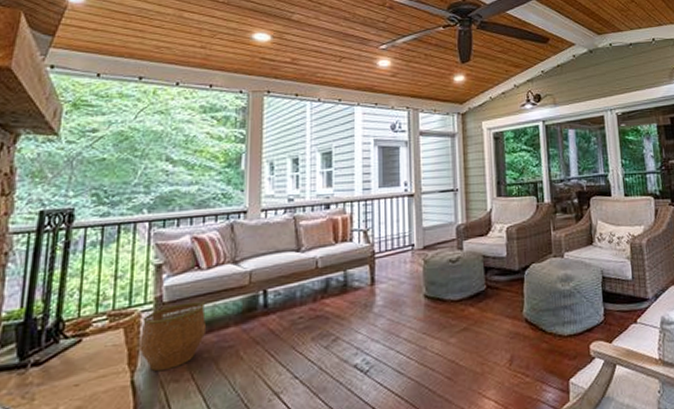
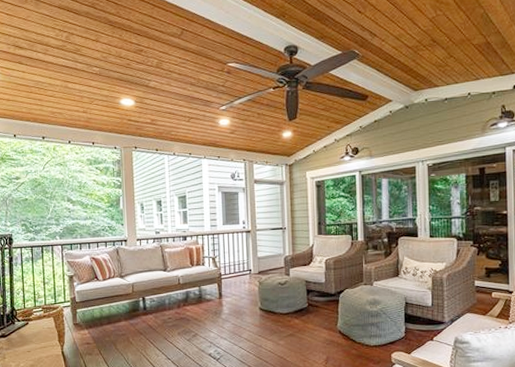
basket: present [139,301,207,372] -> none [64,303,107,347]

